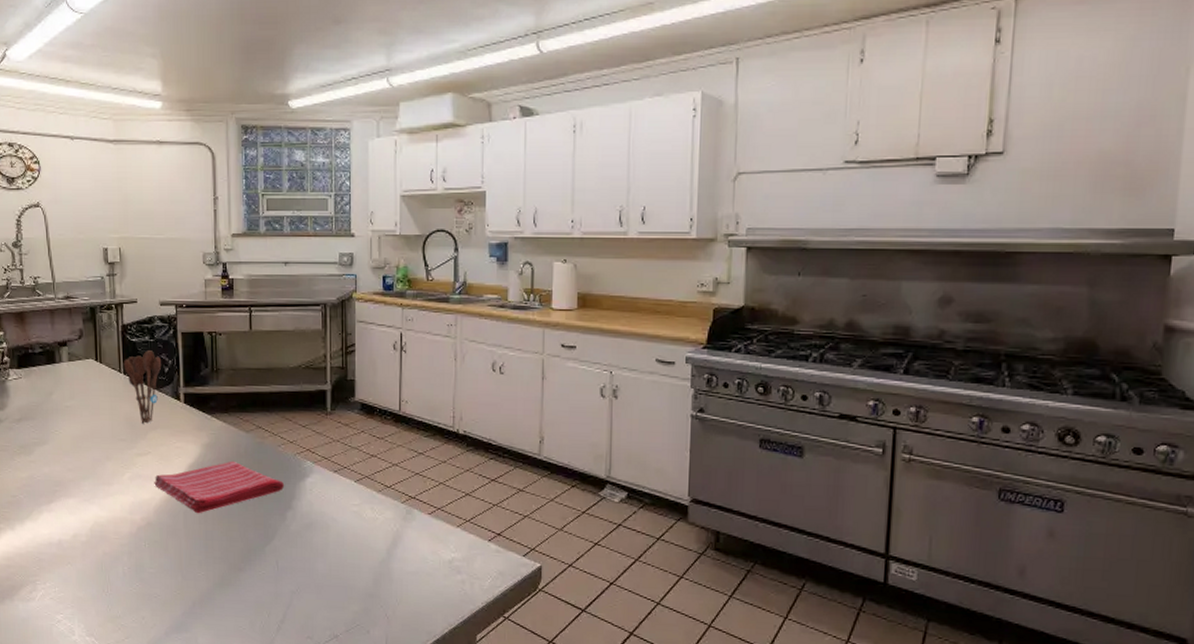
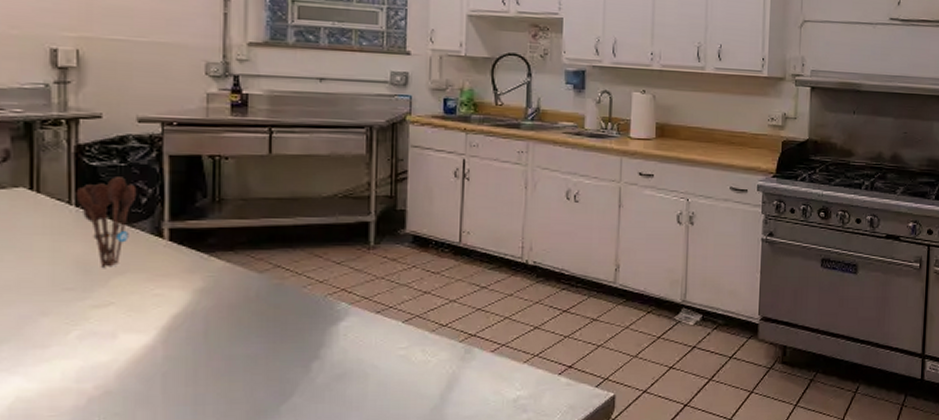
dish towel: present [154,460,285,514] -> none [117,307,311,375]

